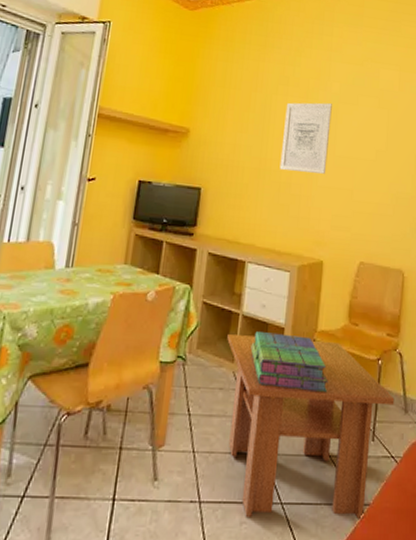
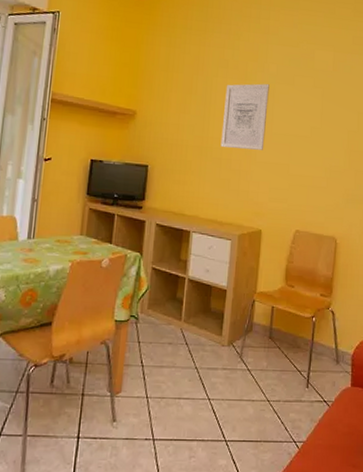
coffee table: present [227,334,395,520] -> none [175,296,327,455]
stack of books: present [250,332,329,393] -> none [196,294,267,347]

